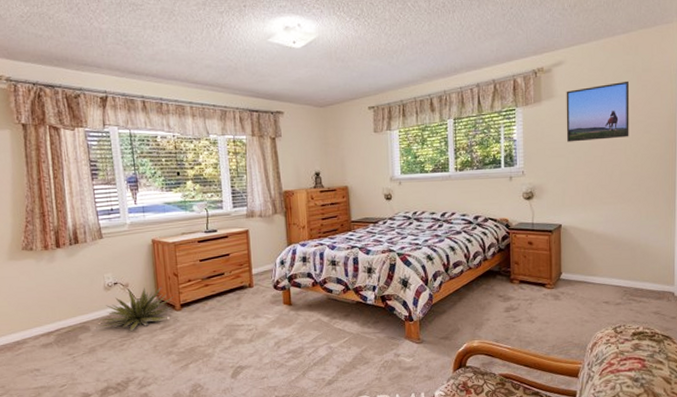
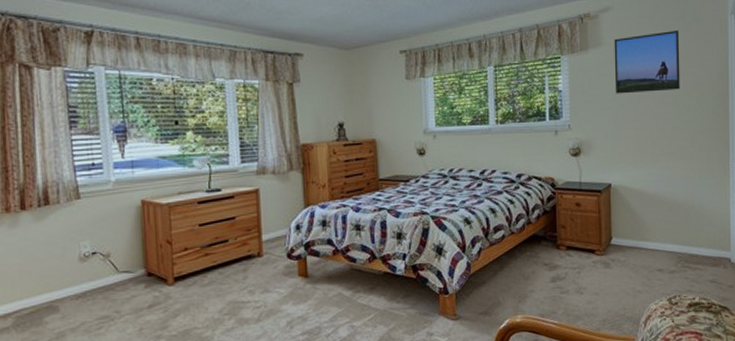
decorative plant: present [95,286,174,331] -> none [66,256,166,311]

